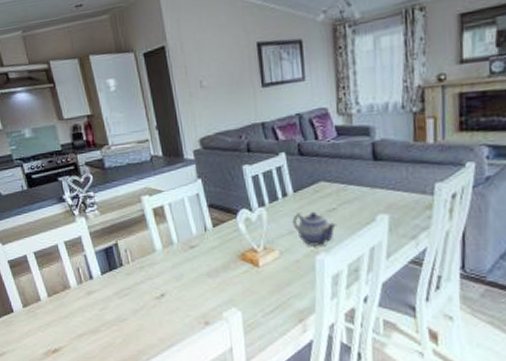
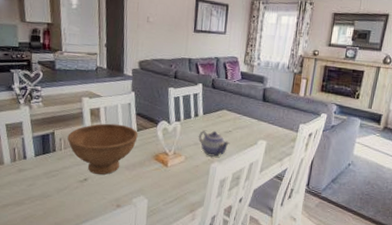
bowl: none [133,222,215,288] -> present [67,123,138,175]

